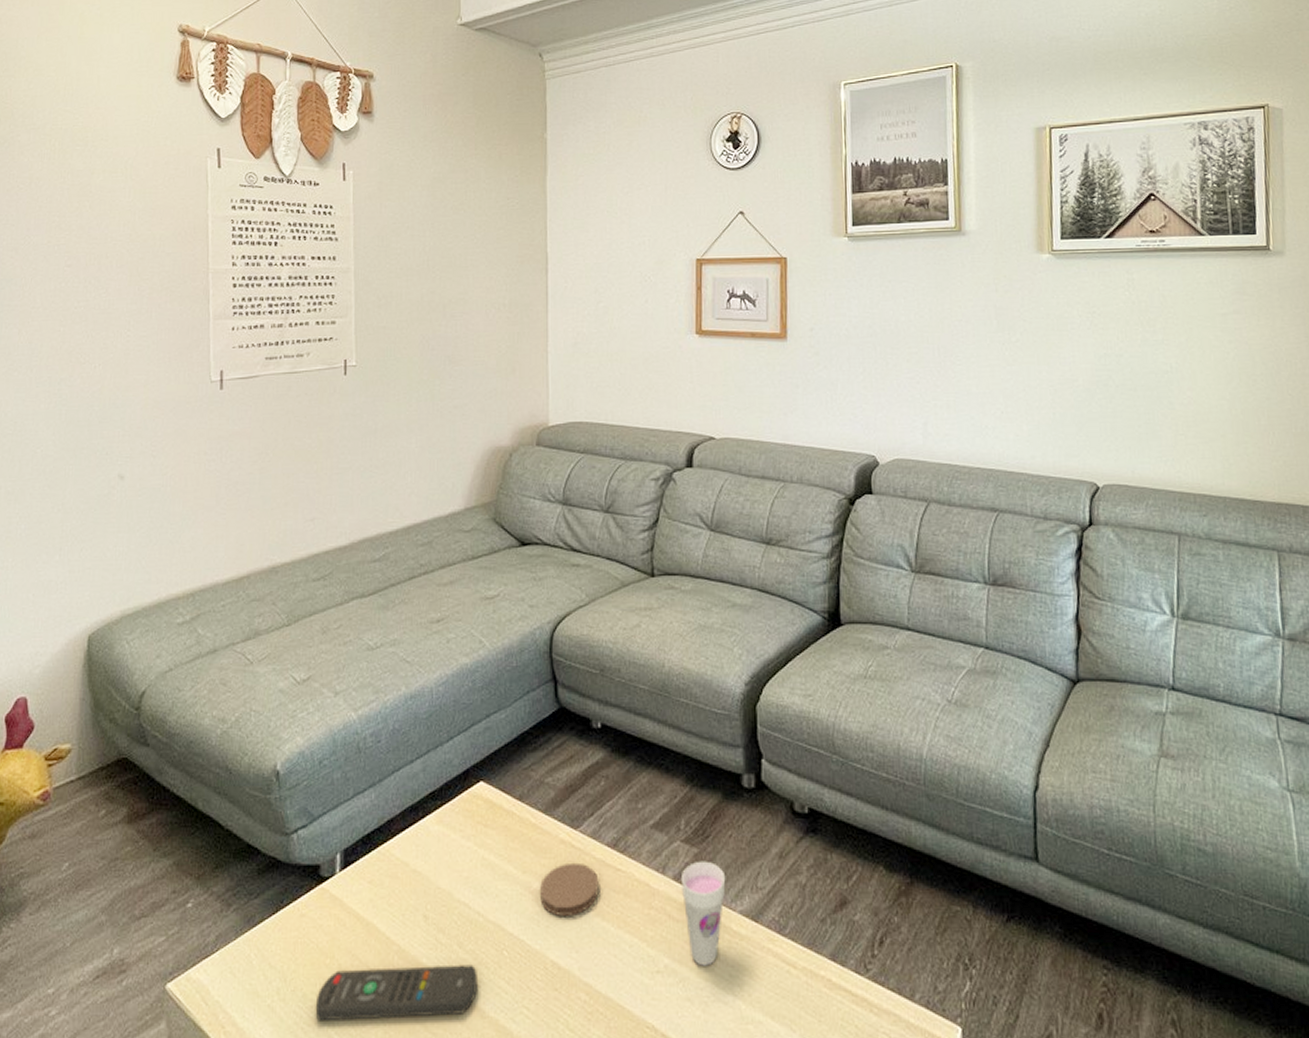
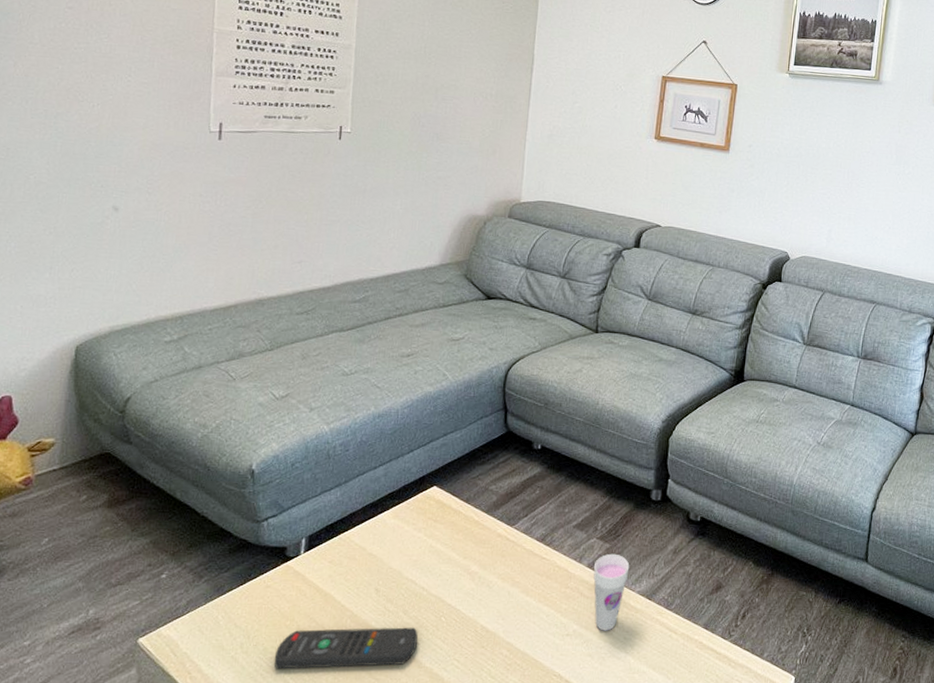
coaster: present [540,862,599,916] -> none [476,551,527,592]

